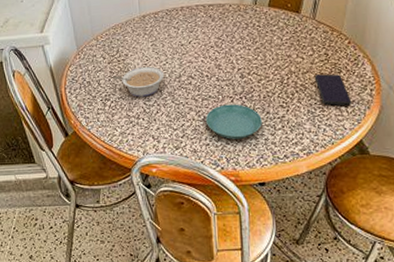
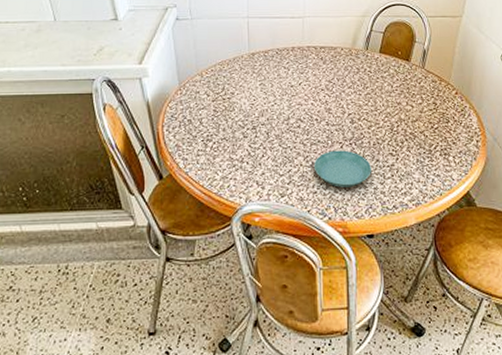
legume: present [113,66,165,97] -> none [217,106,272,139]
smartphone: present [315,74,352,106] -> none [424,123,460,157]

